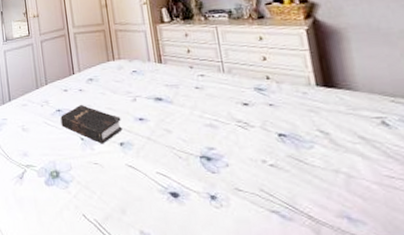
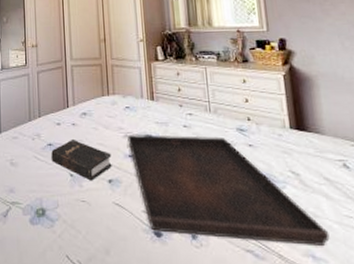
serving tray: none [136,97,368,207] -> present [127,134,330,246]

